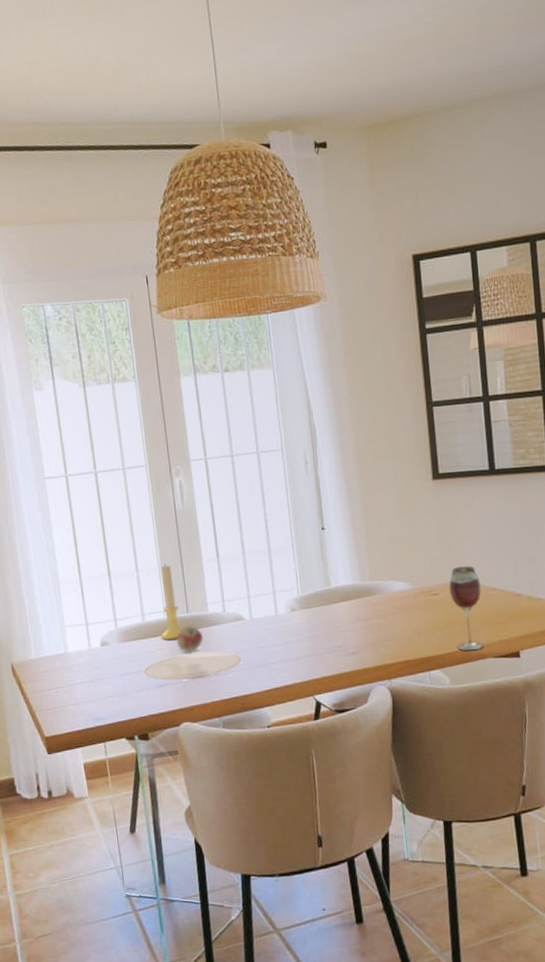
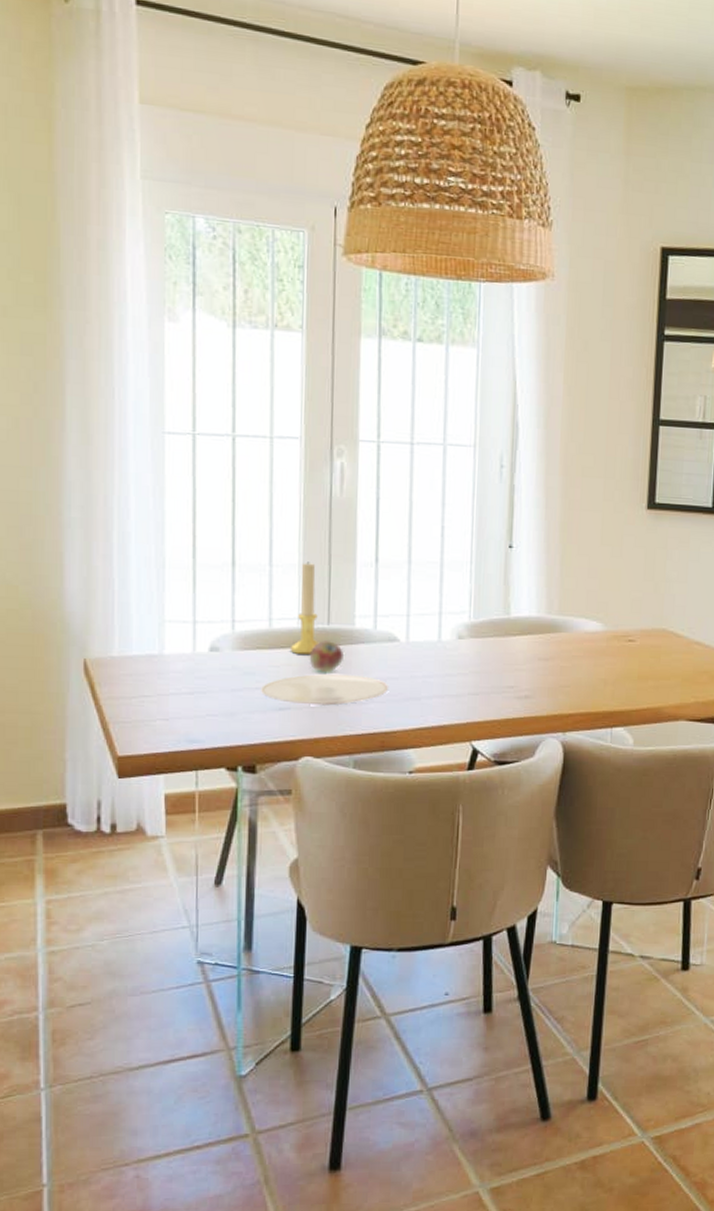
wineglass: present [449,566,483,651] -> none [647,612,684,710]

